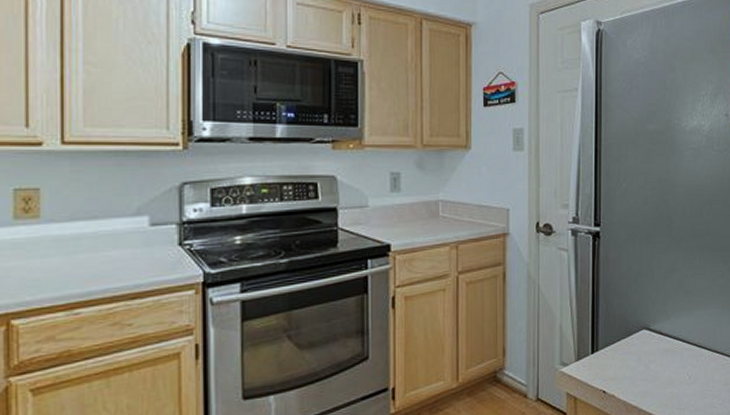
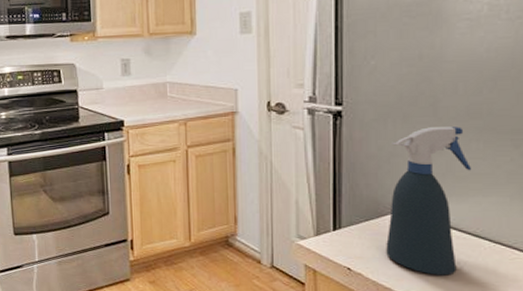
spray bottle: none [634,246,696,388] -> present [386,127,472,276]

